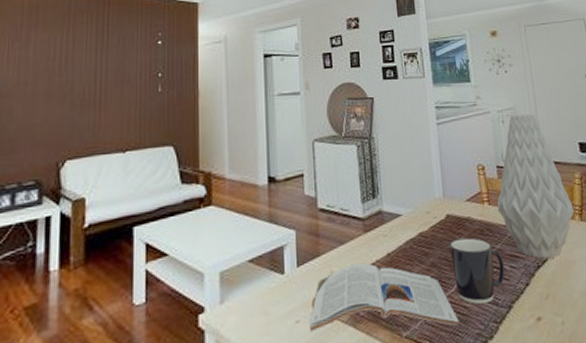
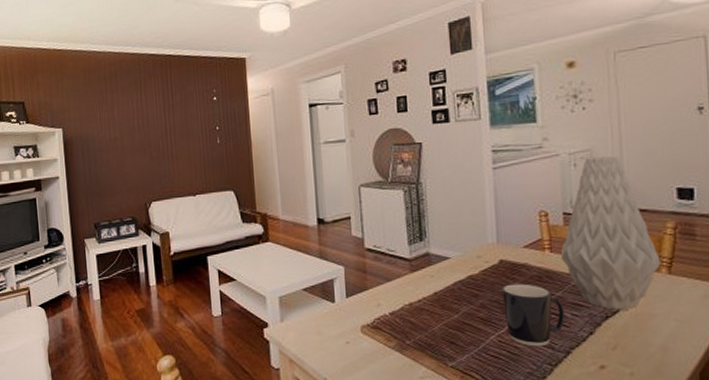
magazine: present [309,263,459,332] -> none [358,299,509,364]

